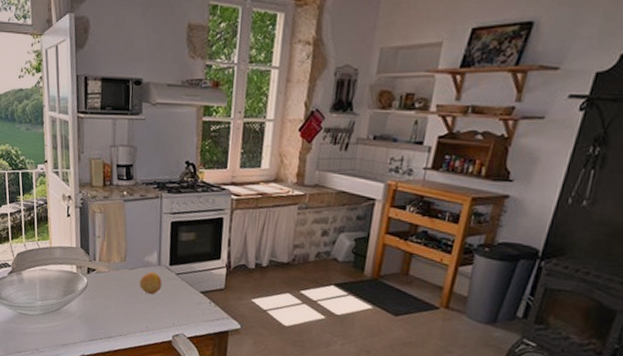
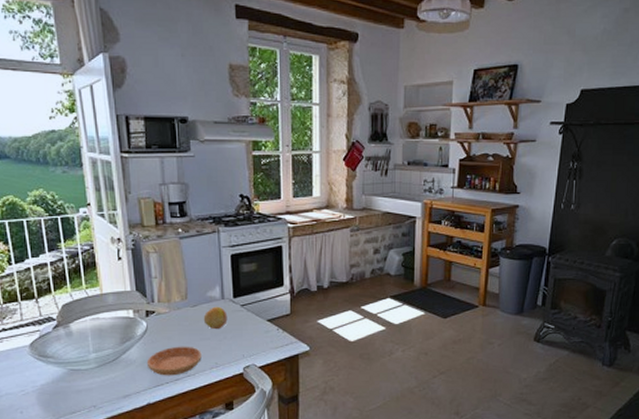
saucer: none [84,305,134,333] -> present [146,346,202,376]

